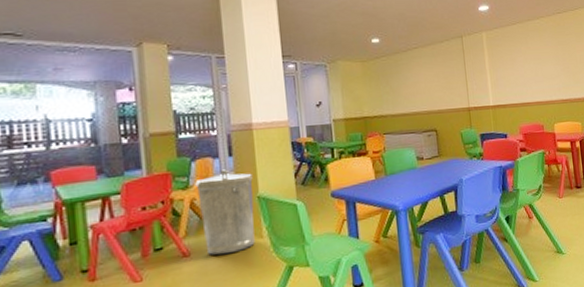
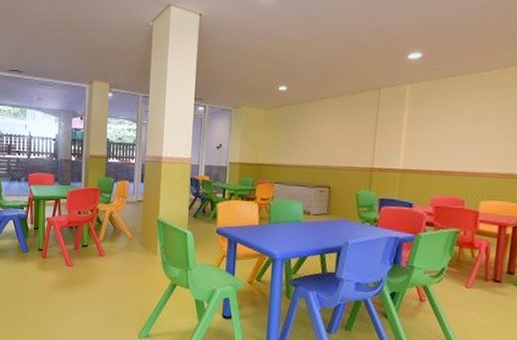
trash can: present [195,169,255,256] -> none [114,192,156,262]

